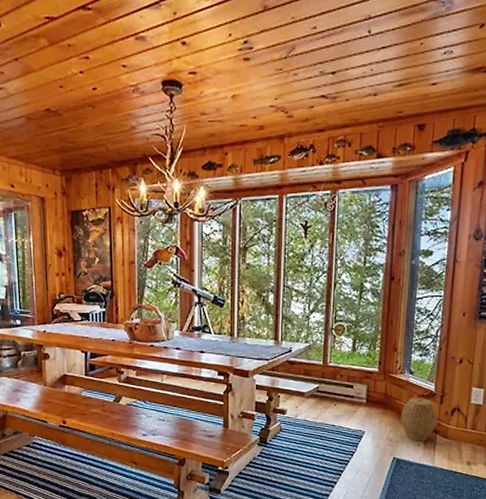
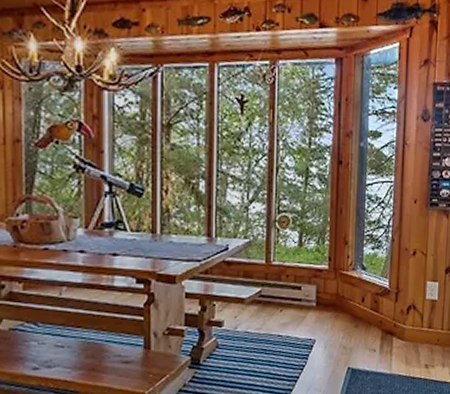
woven basket: present [400,398,438,442] -> none [353,296,393,347]

